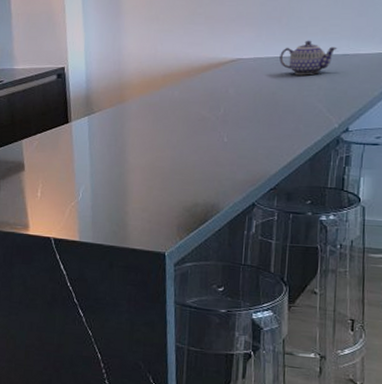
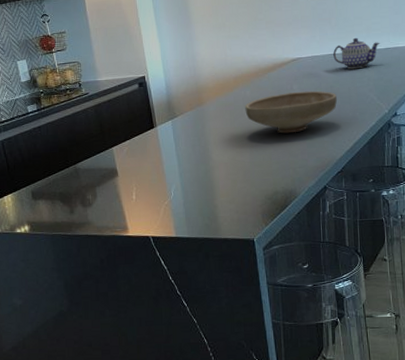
bowl: none [171,95,278,141] -> present [245,90,337,134]

